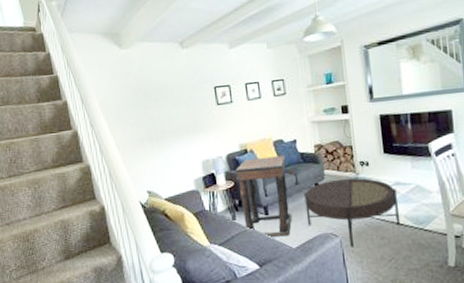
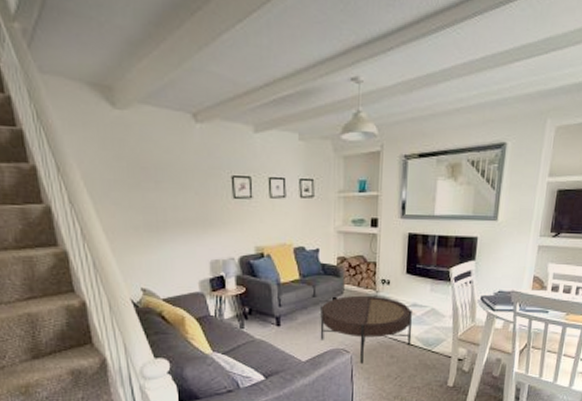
side table: present [235,155,292,237] -> none [249,264,305,349]

